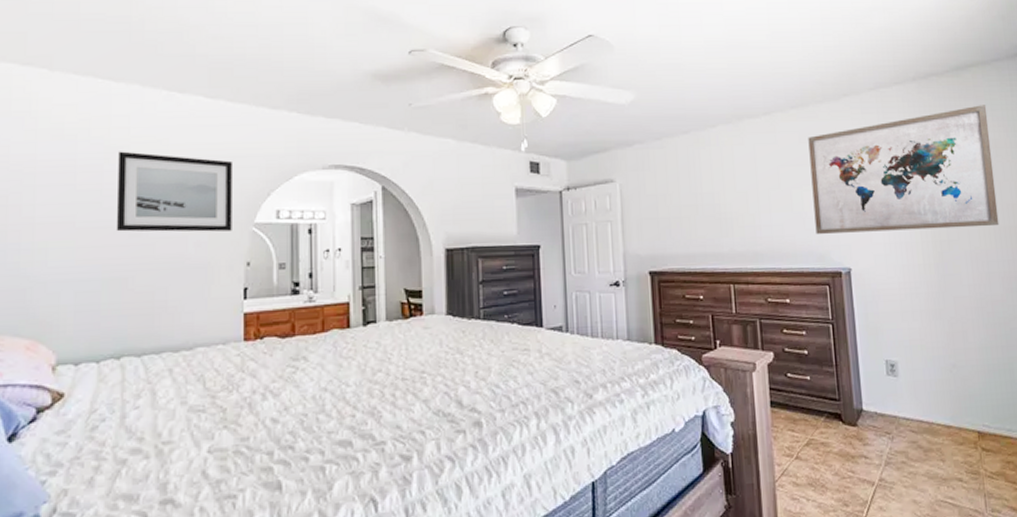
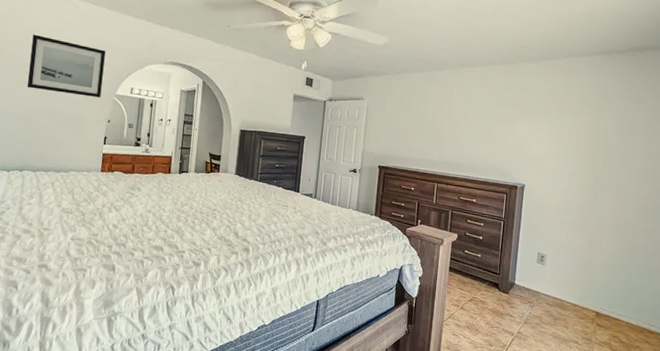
wall art: present [808,105,999,234] -> none [504,79,652,170]

